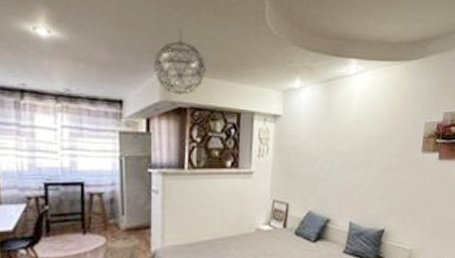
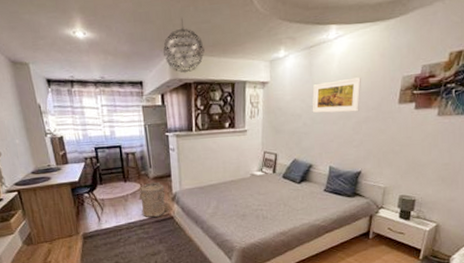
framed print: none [330,119,383,158] -> present [312,77,361,113]

